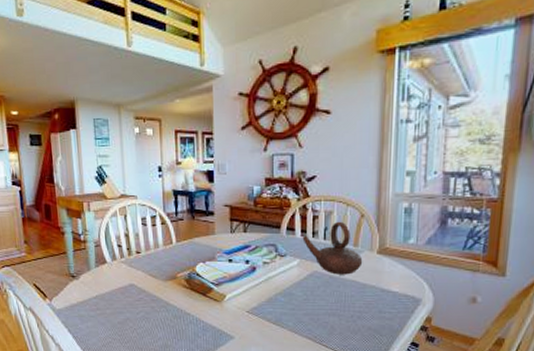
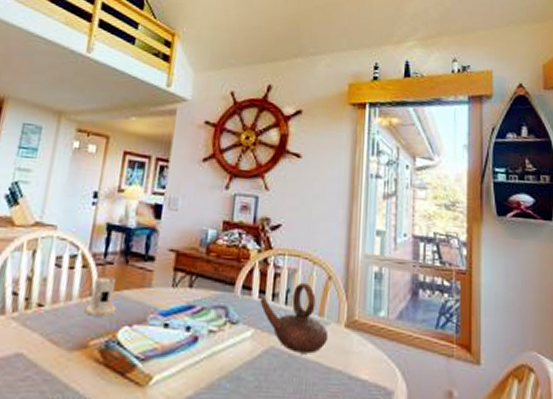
candle: none [169,227,192,258] -> present [84,274,117,317]

